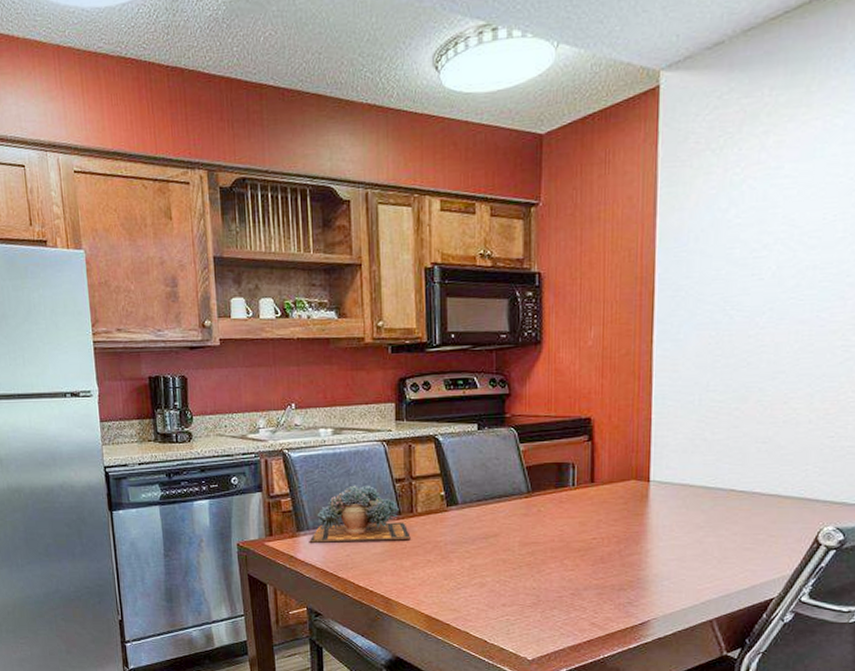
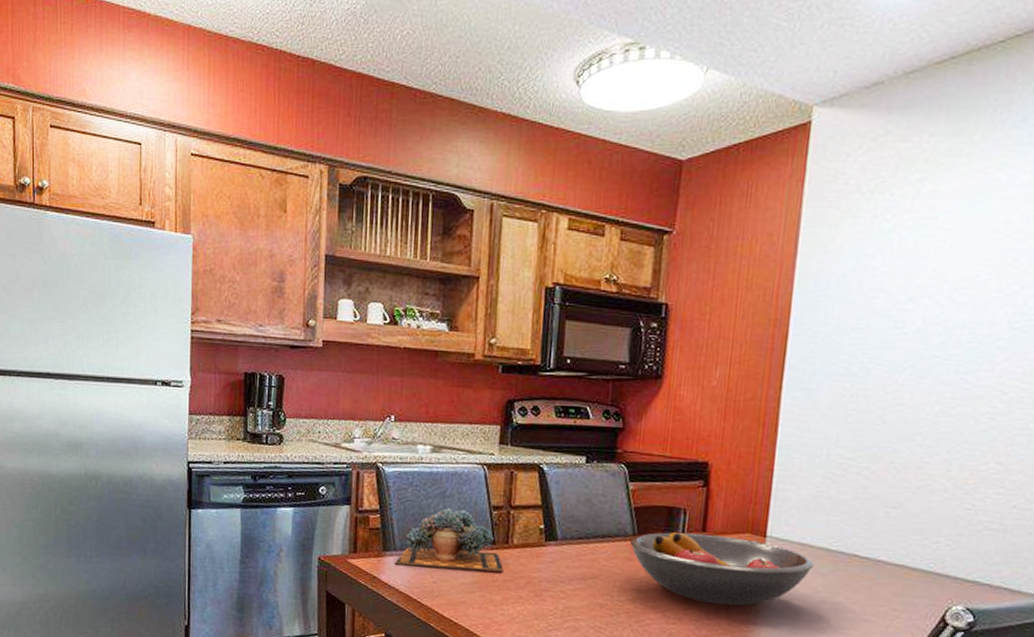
fruit bowl: none [526,484,695,549] -> present [630,531,814,606]

